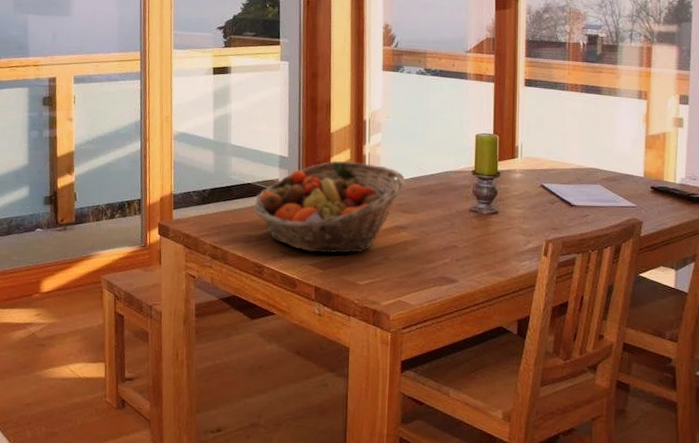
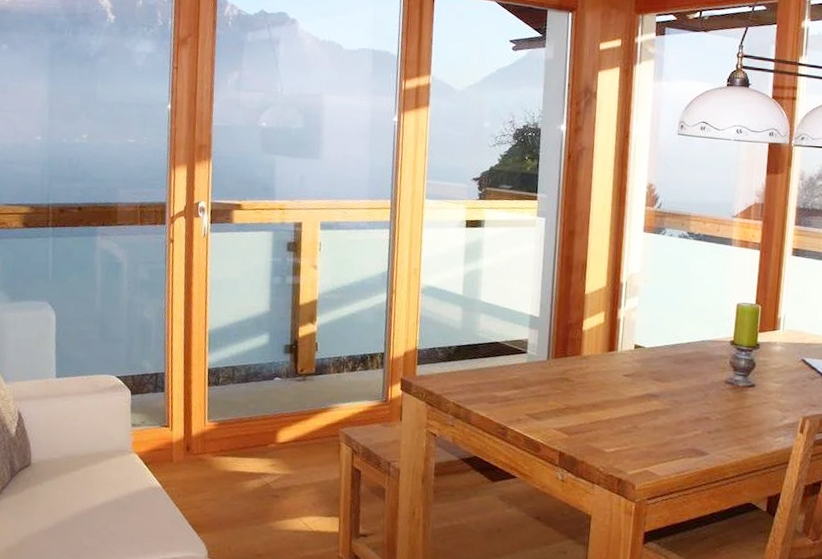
fruit basket: present [253,160,405,254] -> none [500,323,660,420]

